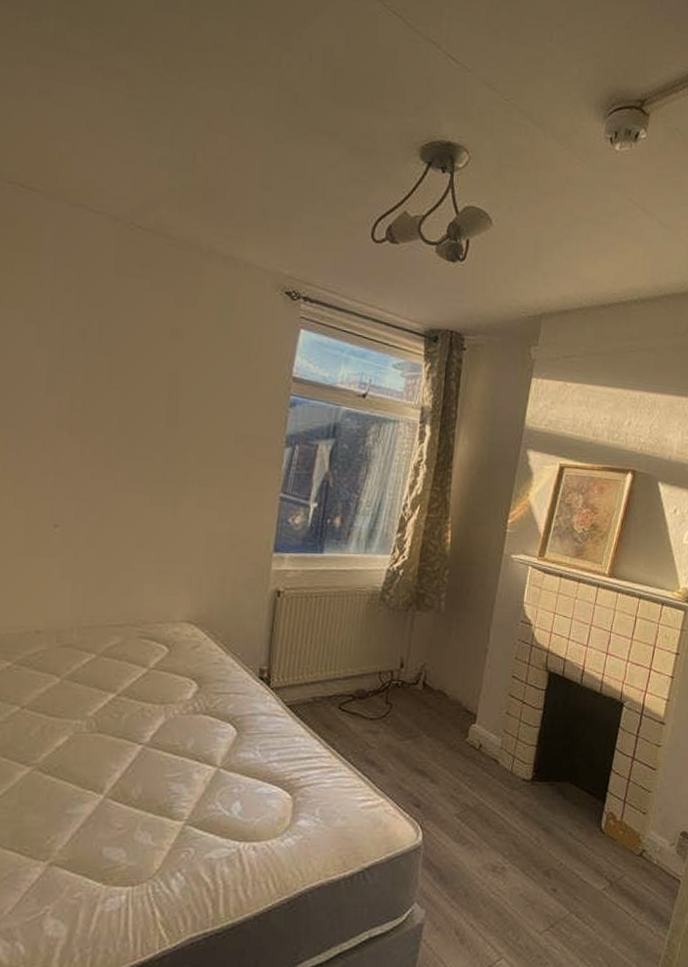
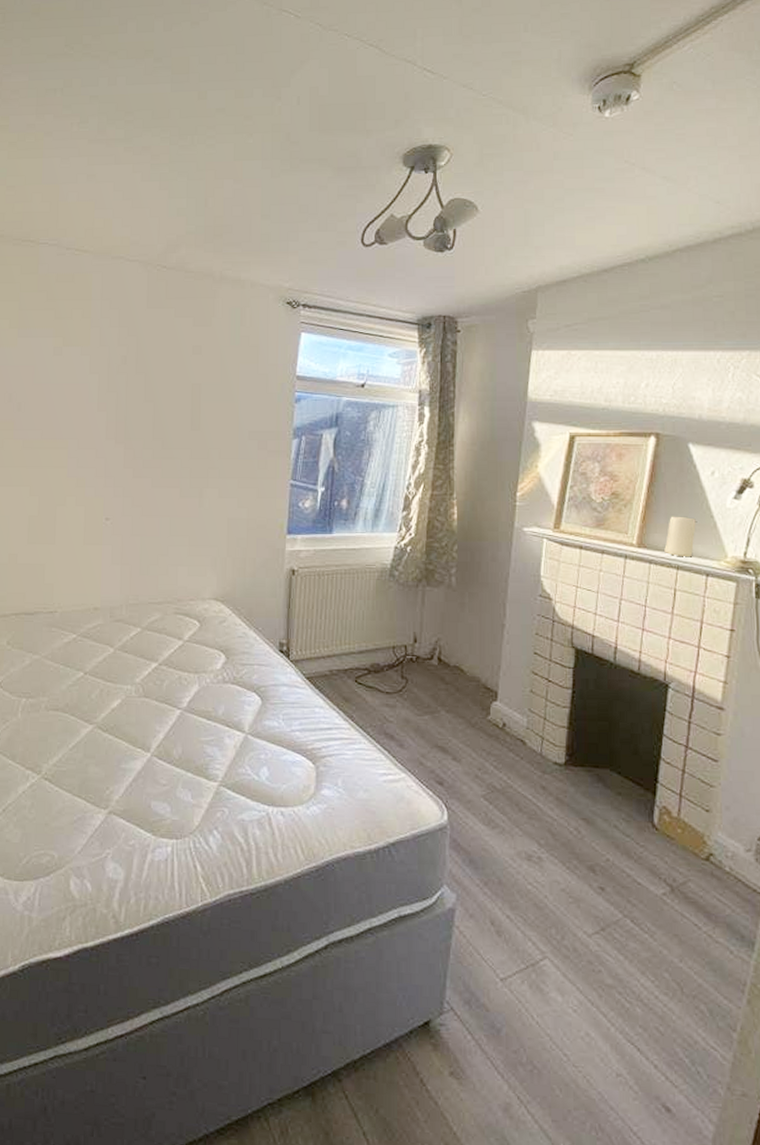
candle: none [630,549,658,588] -> present [664,516,696,558]

